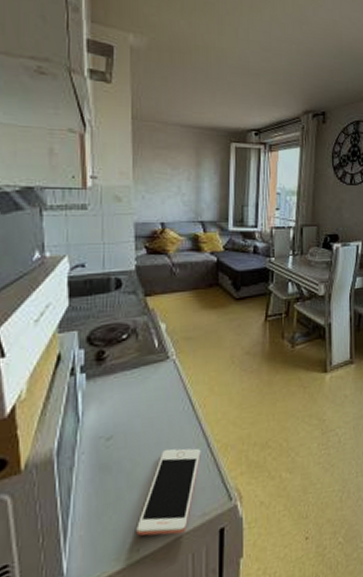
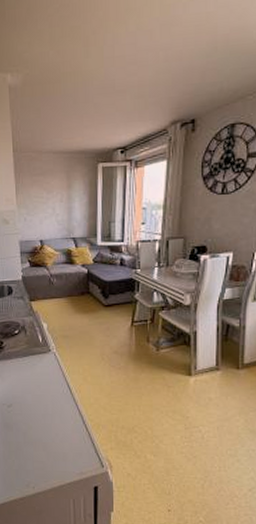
cell phone: present [136,448,201,536] -> none [32,421,78,483]

